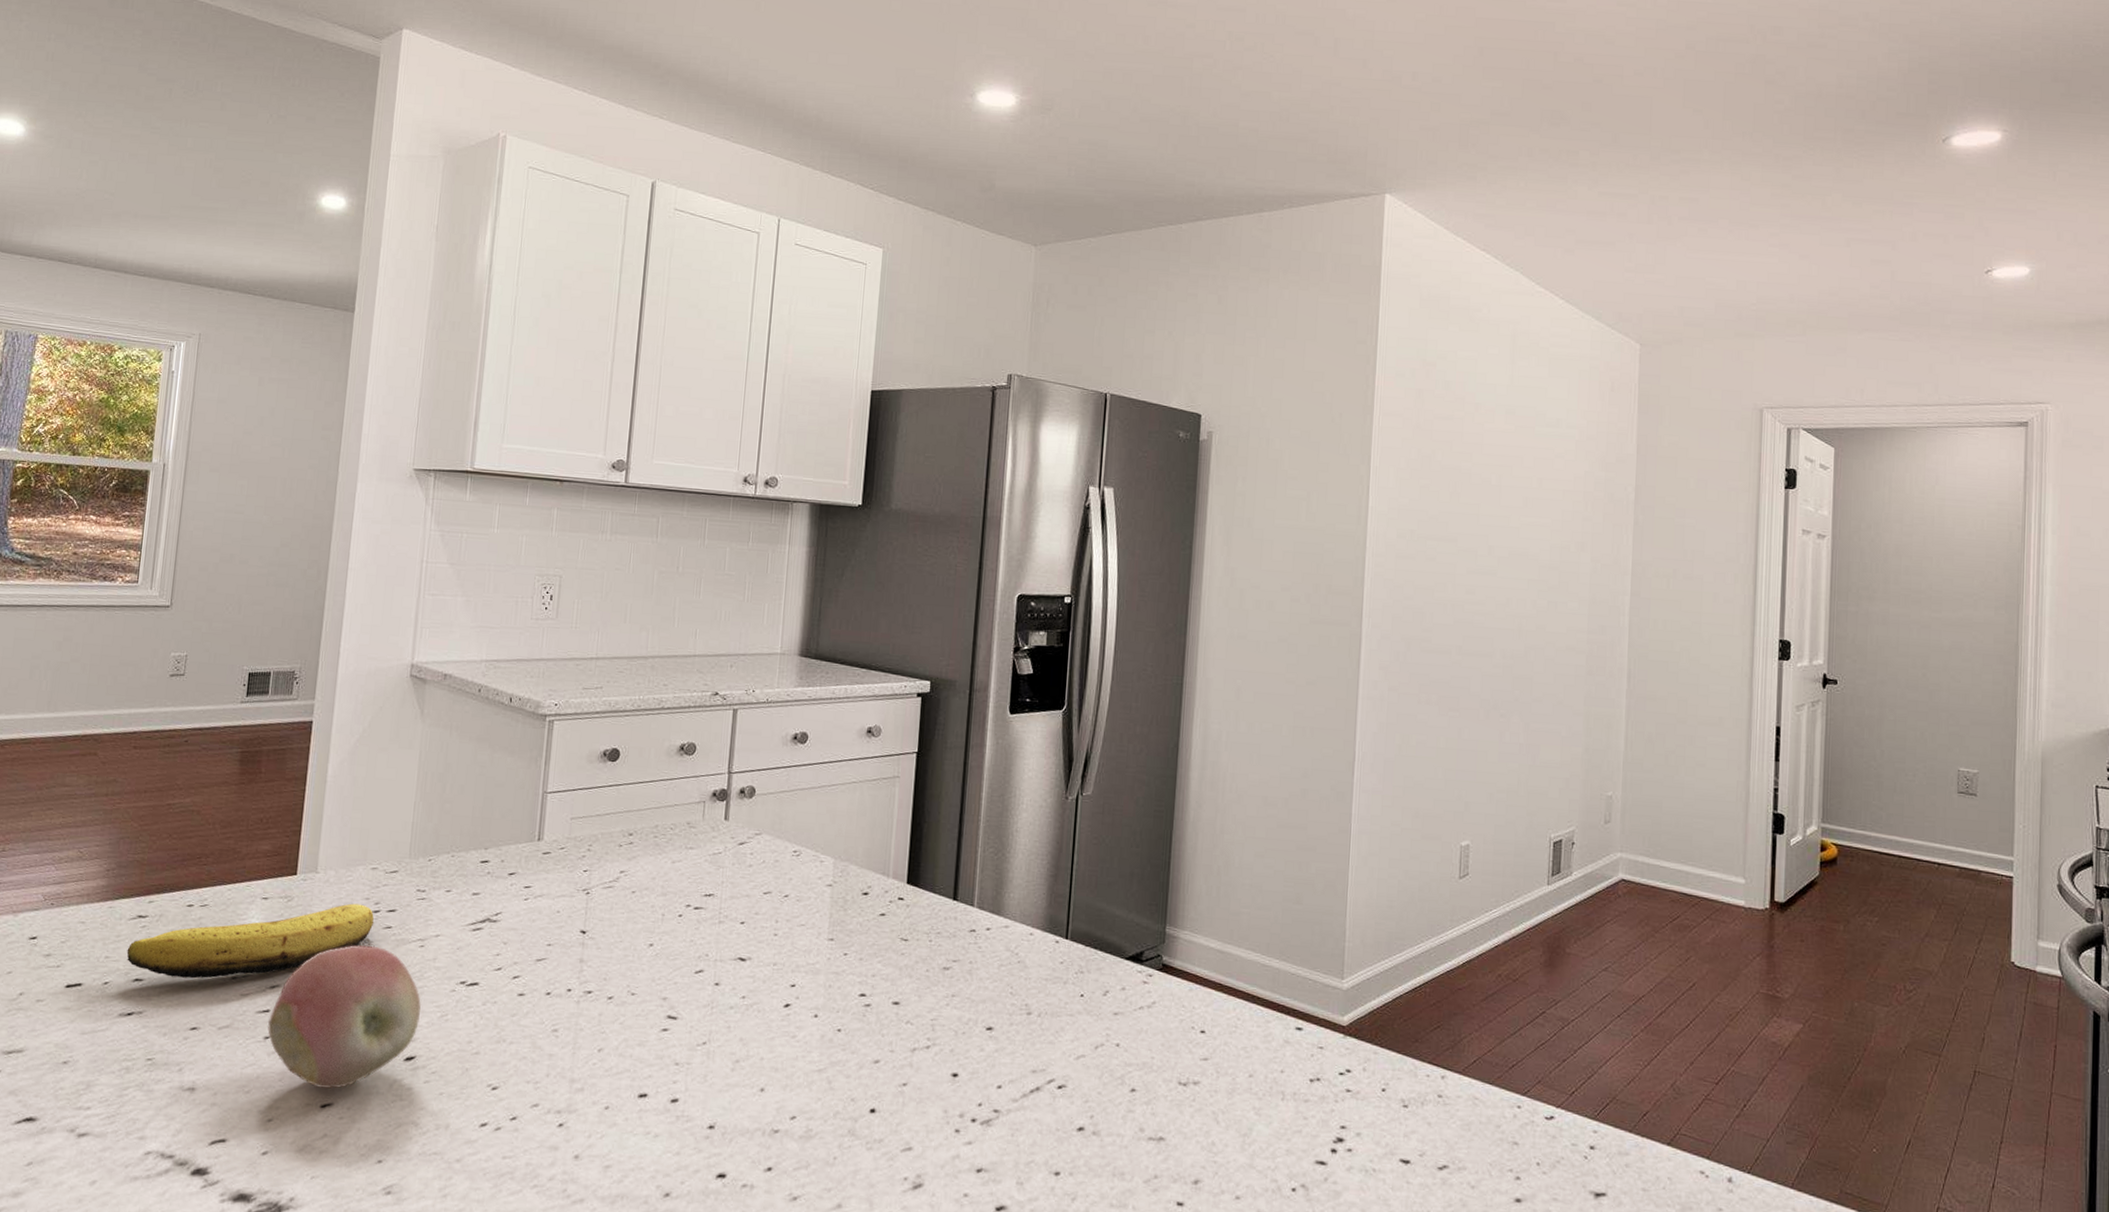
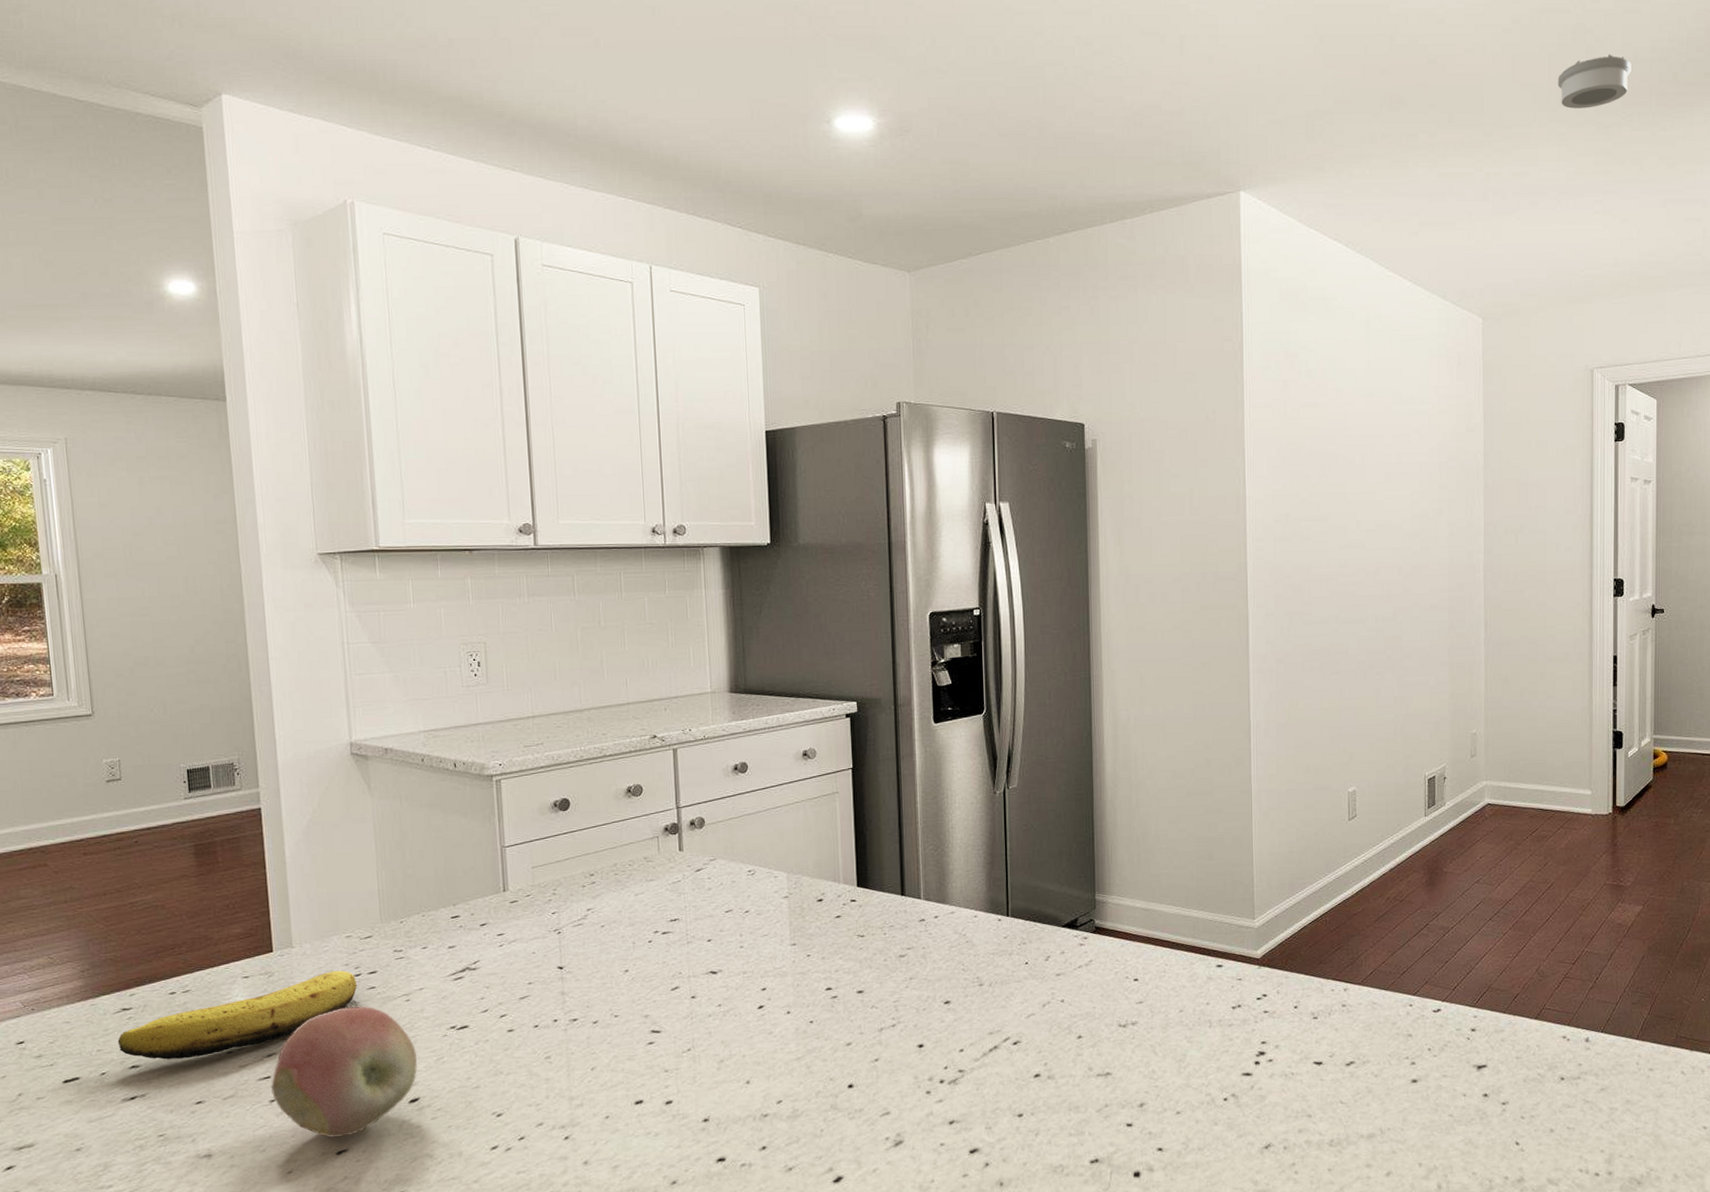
smoke detector: none [1733,87,1815,139] -> present [1558,54,1631,109]

